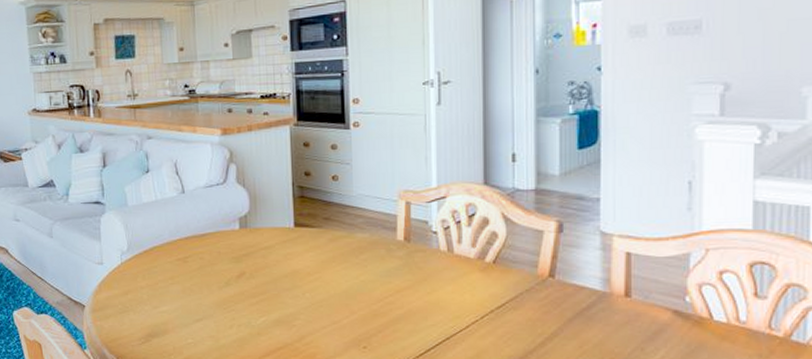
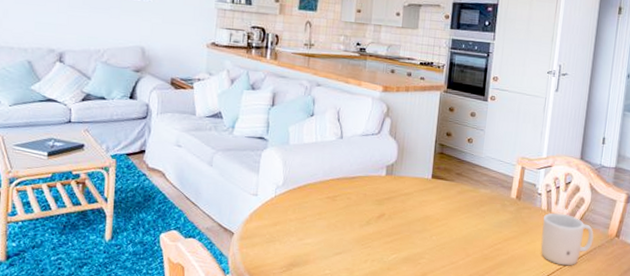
mug: none [443,253,517,317] -> present [541,212,594,266]

